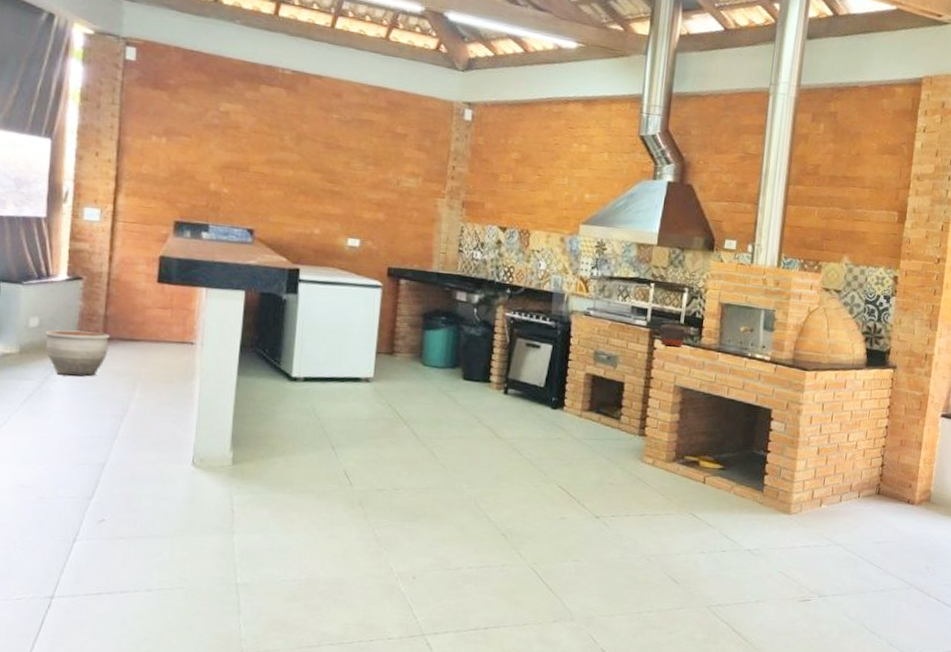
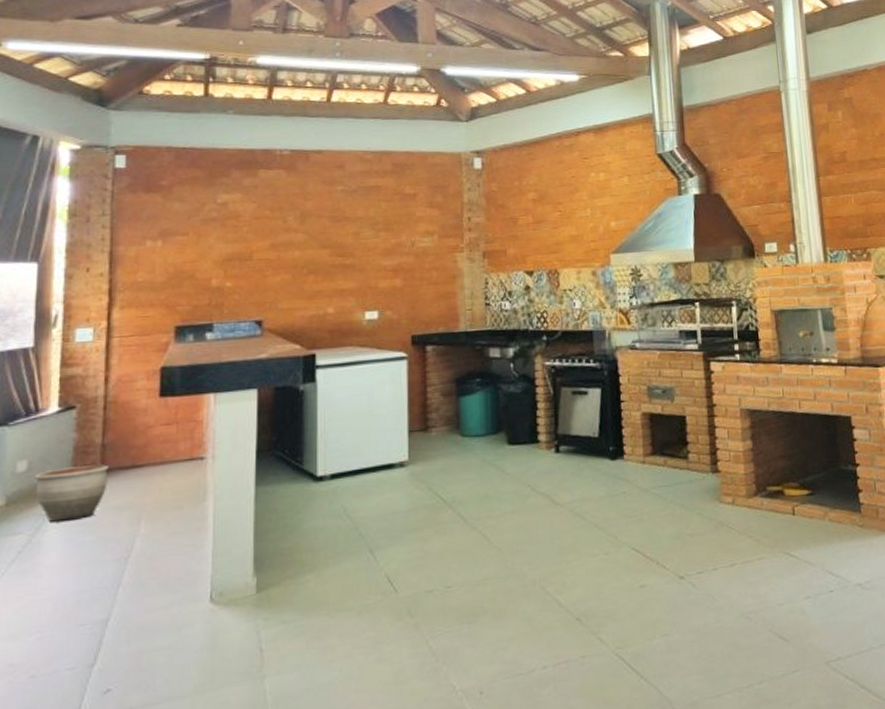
cooking pot: present [654,321,691,348] -> none [707,339,748,368]

